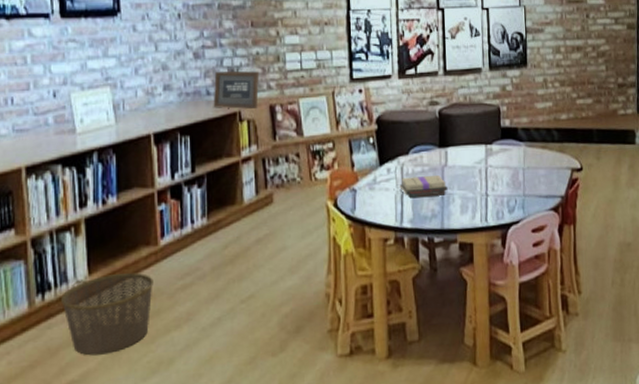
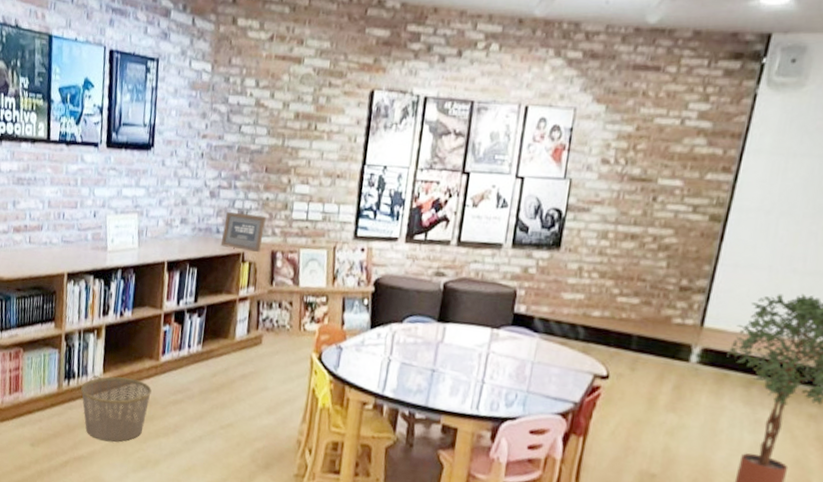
books: present [399,176,448,199] -> none [387,345,440,373]

